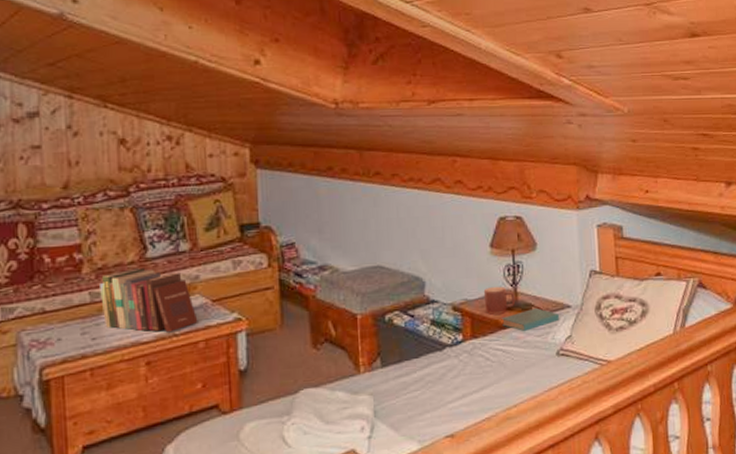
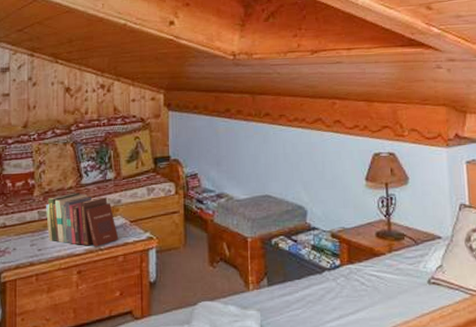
mug: present [483,286,516,315] -> none [359,216,389,243]
book: present [502,307,559,332] -> none [376,237,430,260]

